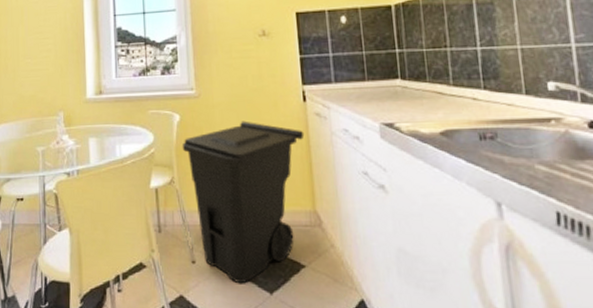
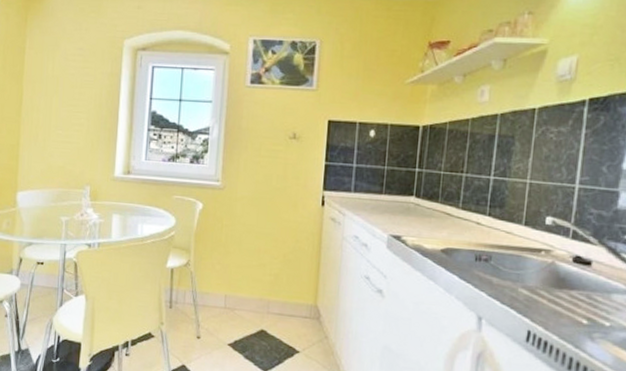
trash can: present [182,121,305,284] -> none [201,216,318,361]

